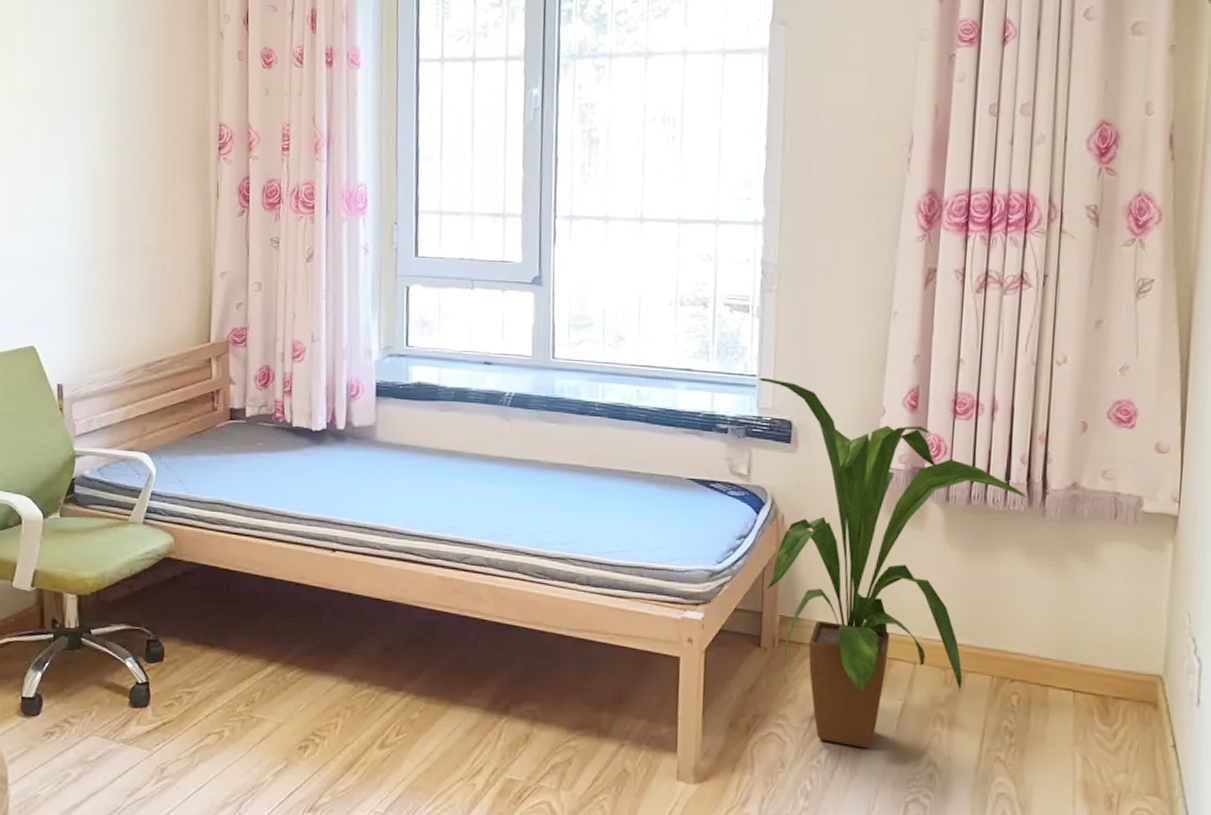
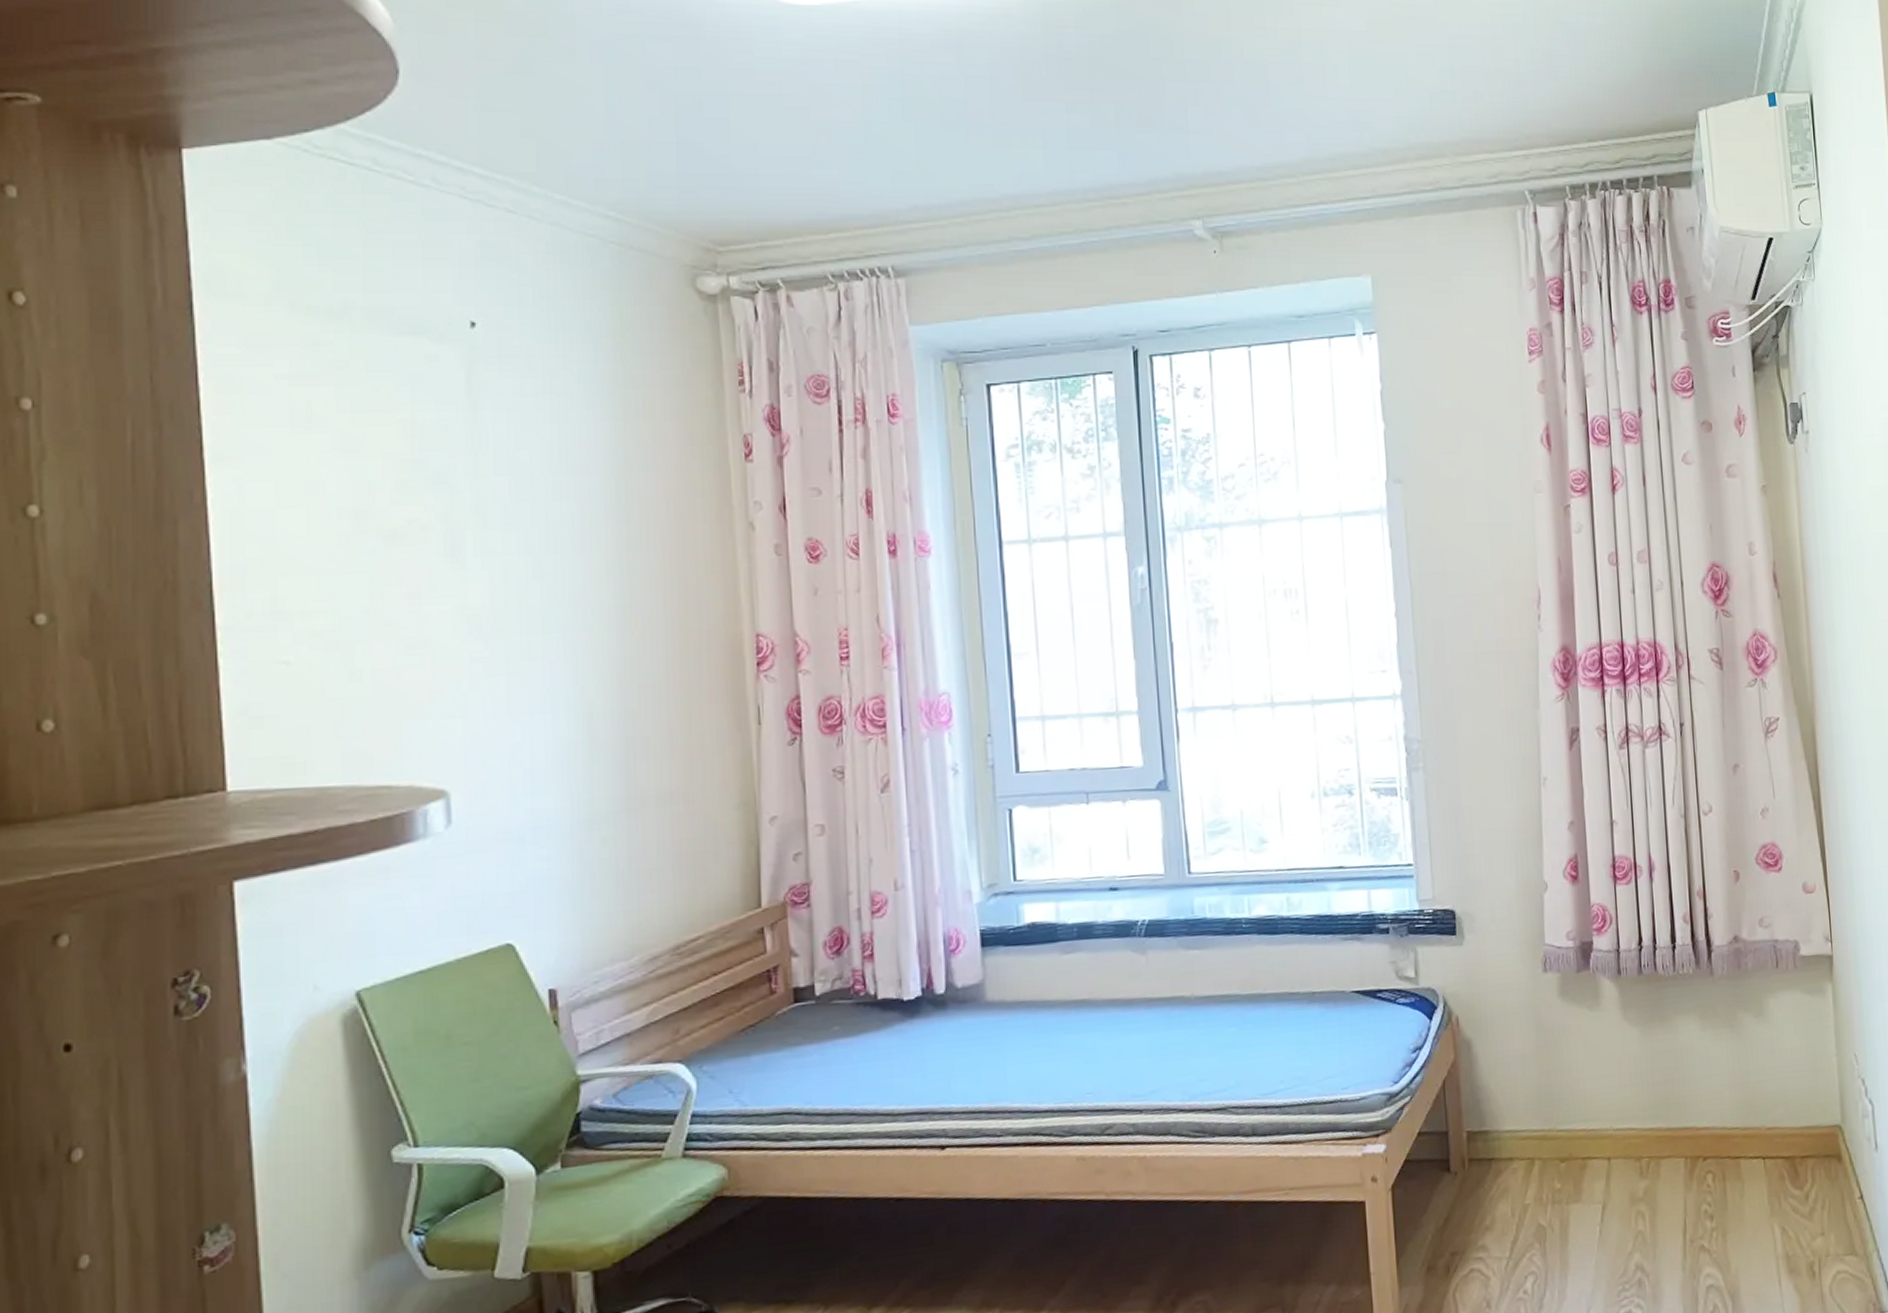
house plant: present [758,377,1027,749] -> none [1415,865,1694,1267]

